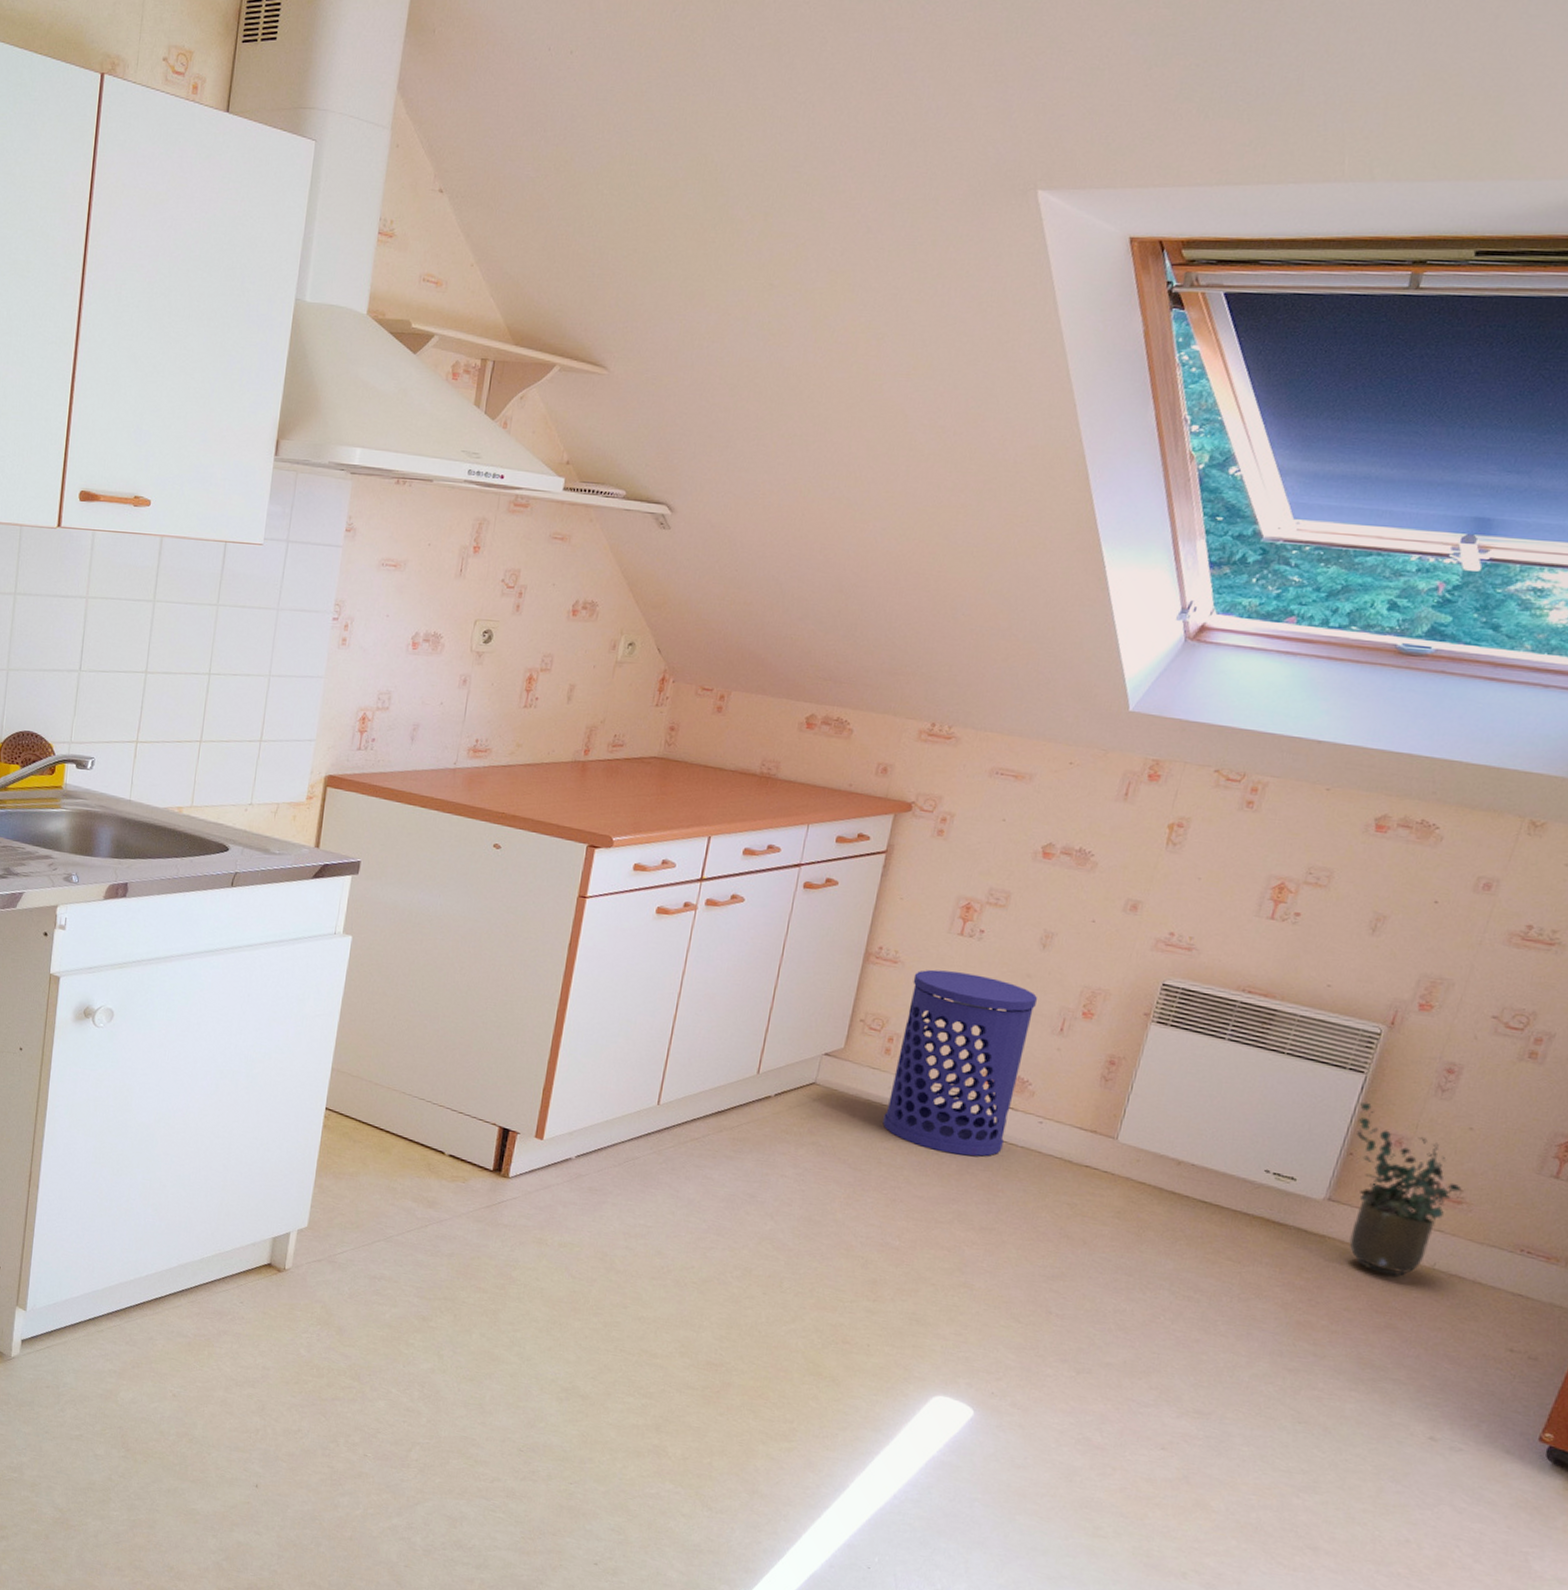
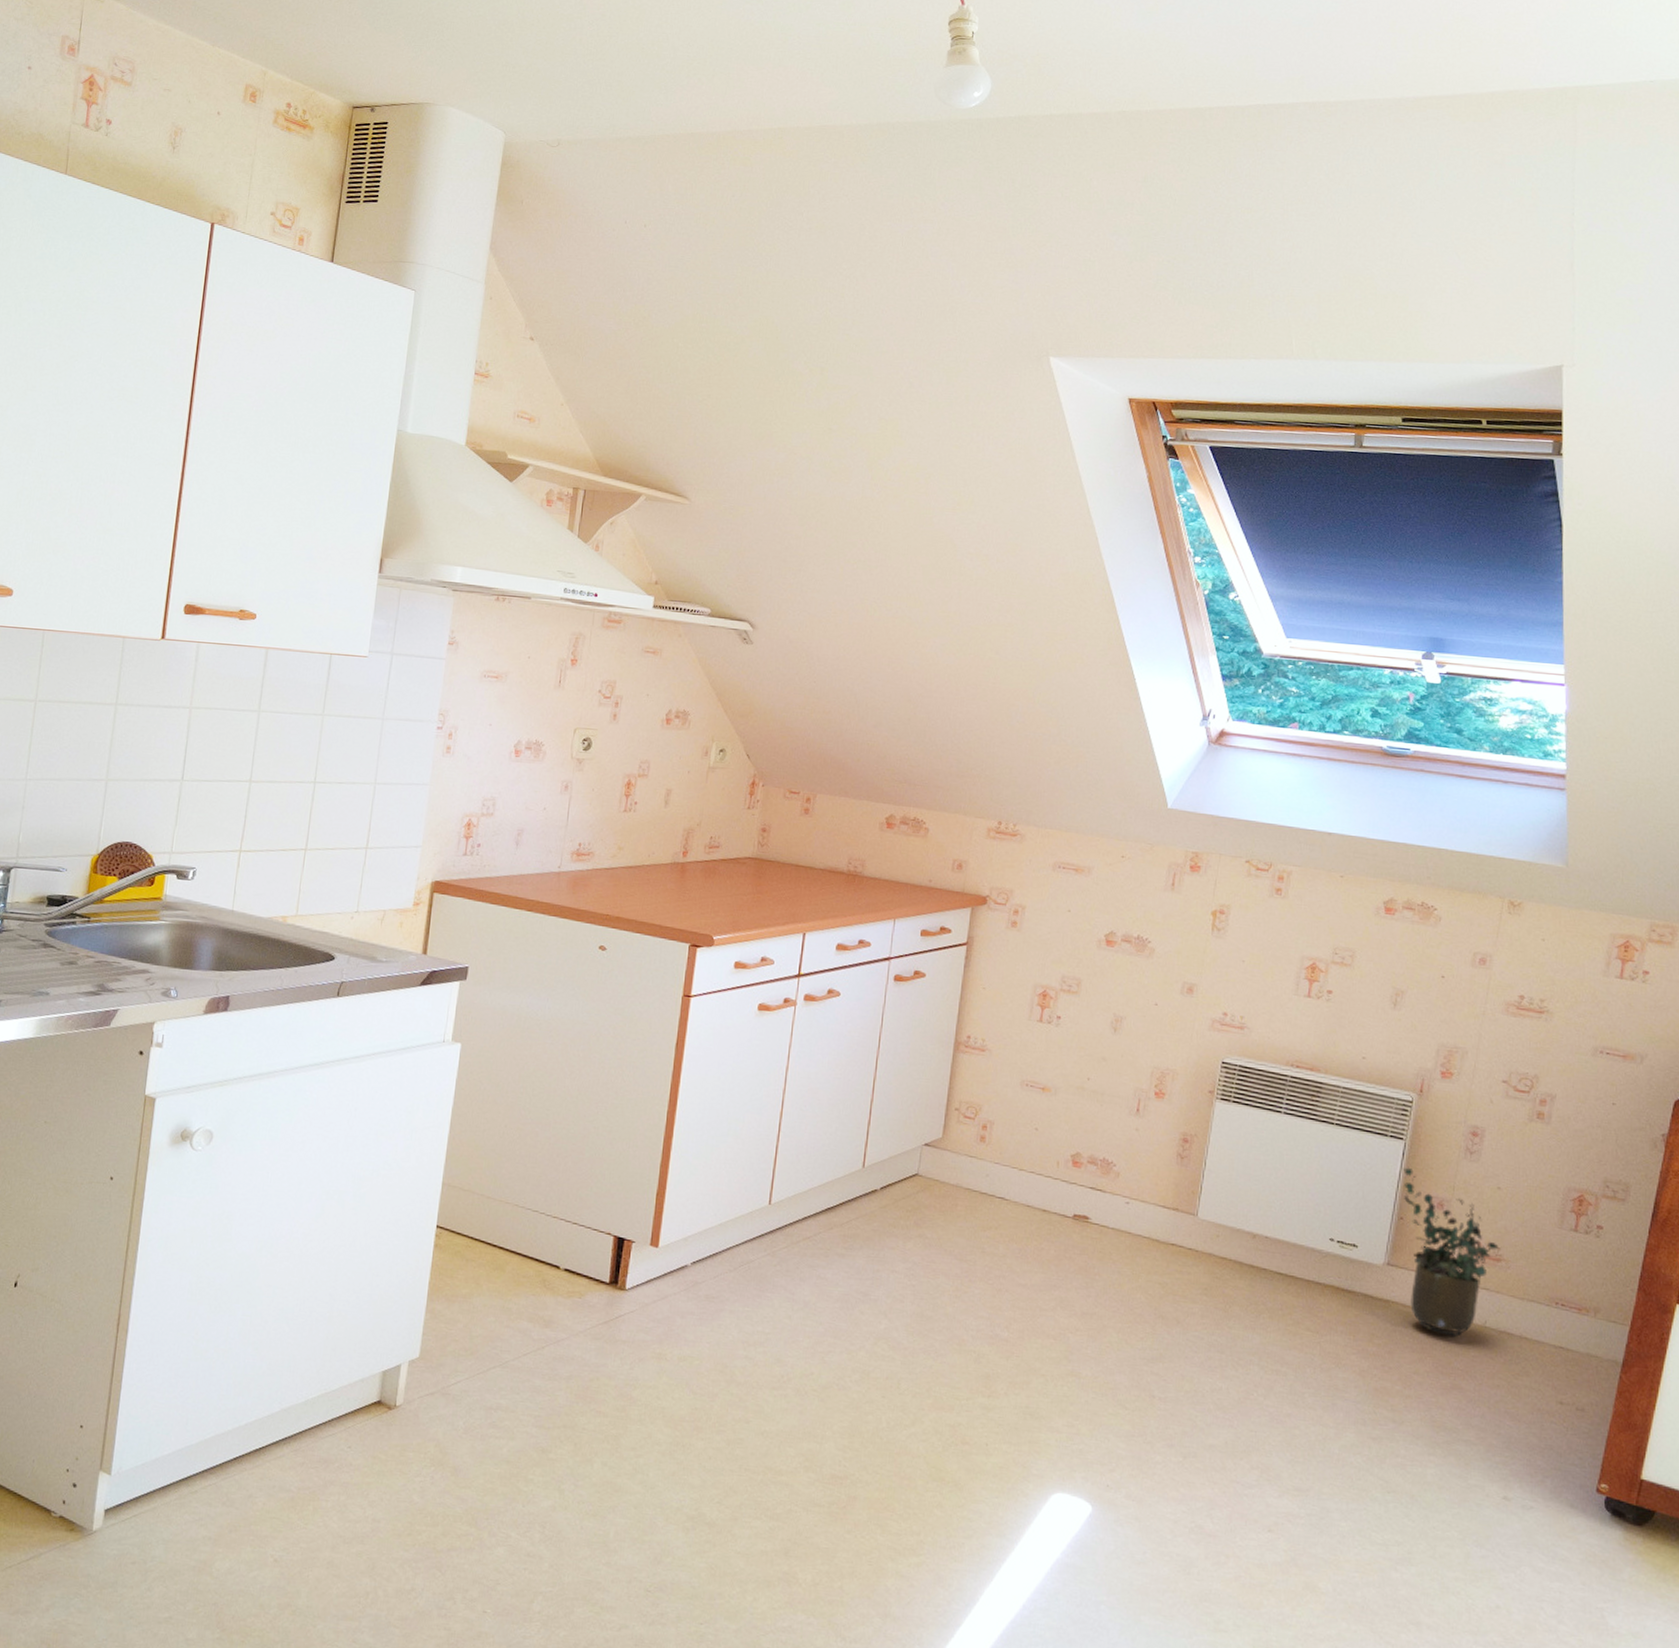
waste bin: present [883,969,1038,1157] -> none [983,1056,1114,1241]

